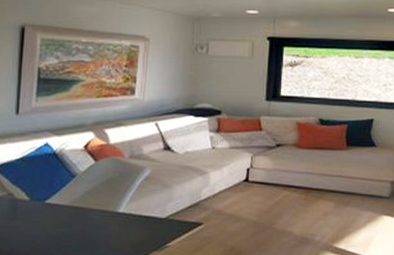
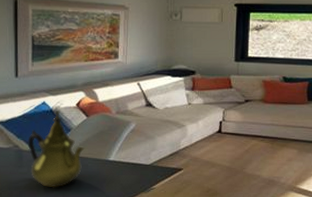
teapot: none [24,153,91,245] -> present [28,111,85,188]

